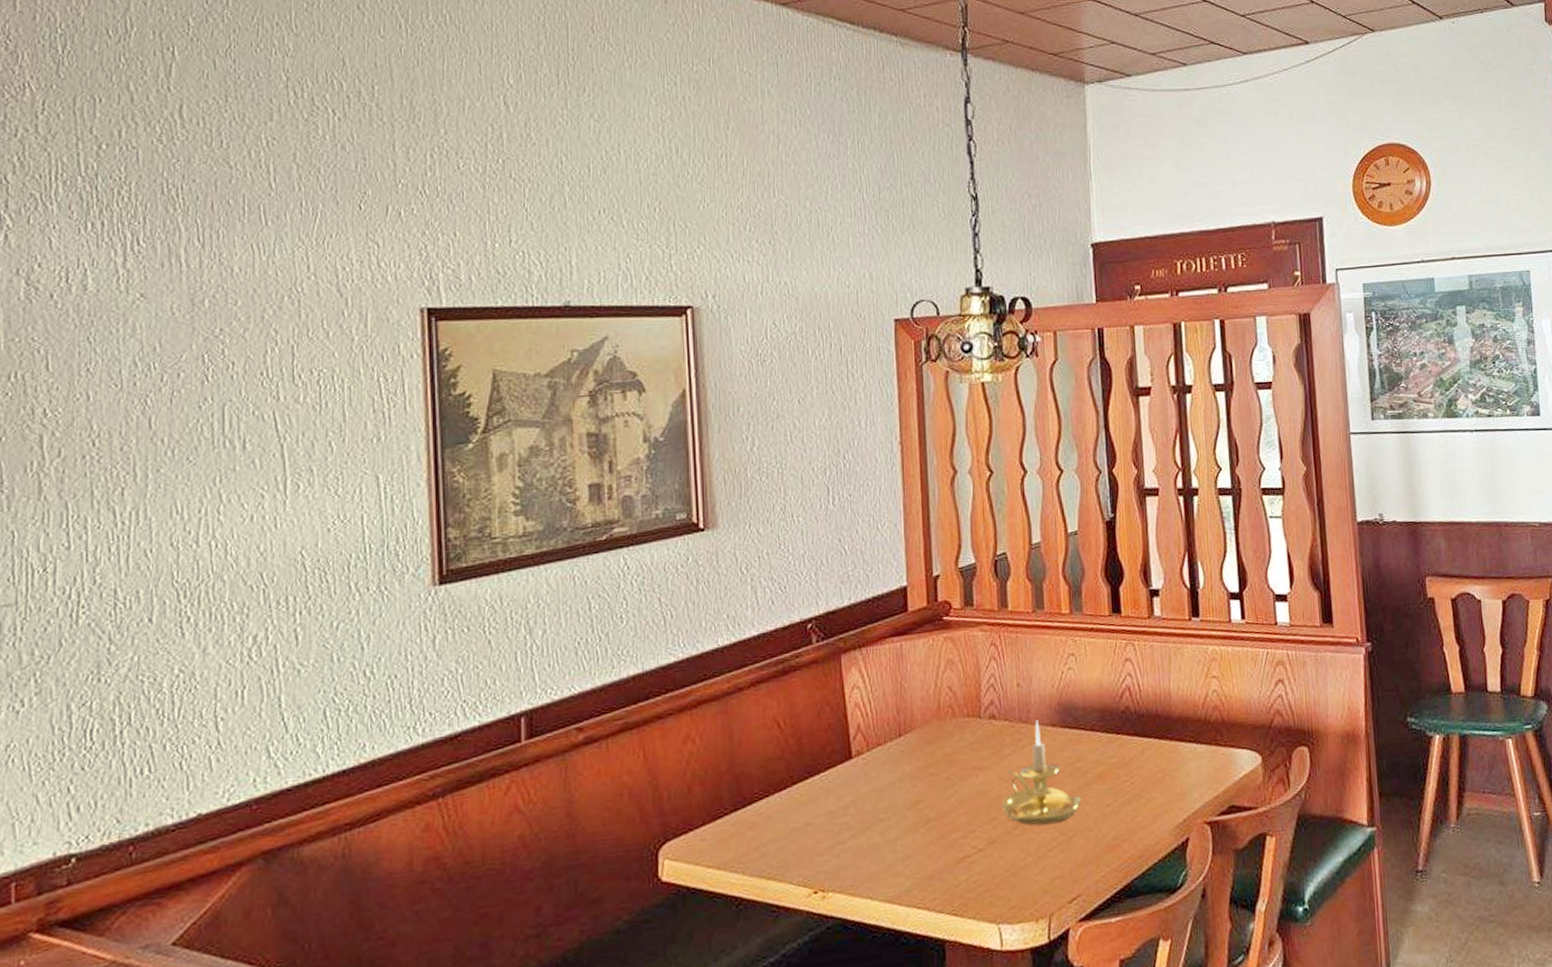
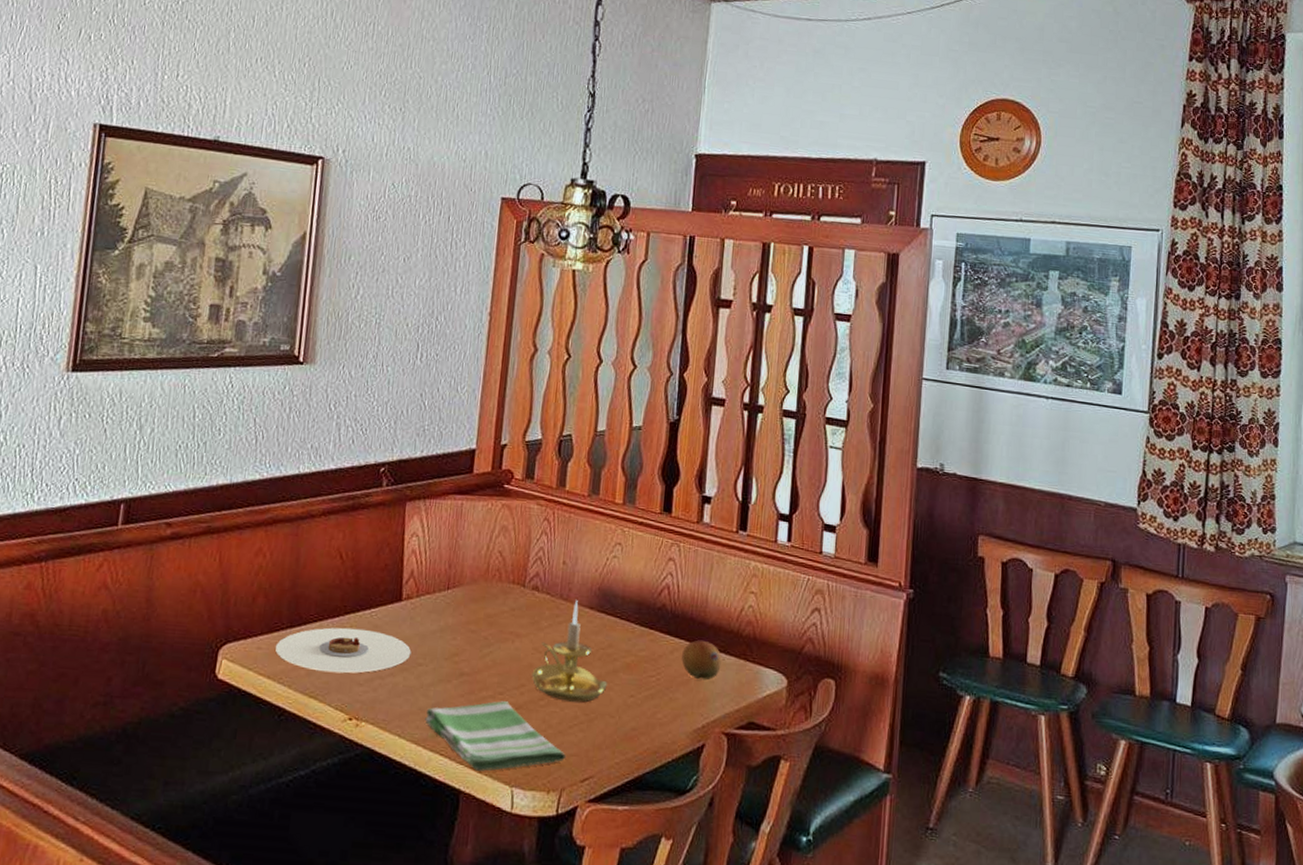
plate: none [722,795,871,851] -> present [275,627,412,674]
dish towel: none [896,838,1051,916] -> present [425,701,567,771]
fruit: none [1153,734,1194,775] -> present [681,640,722,681]

